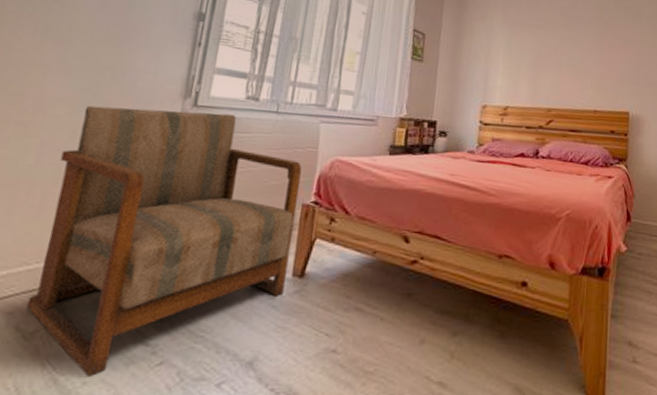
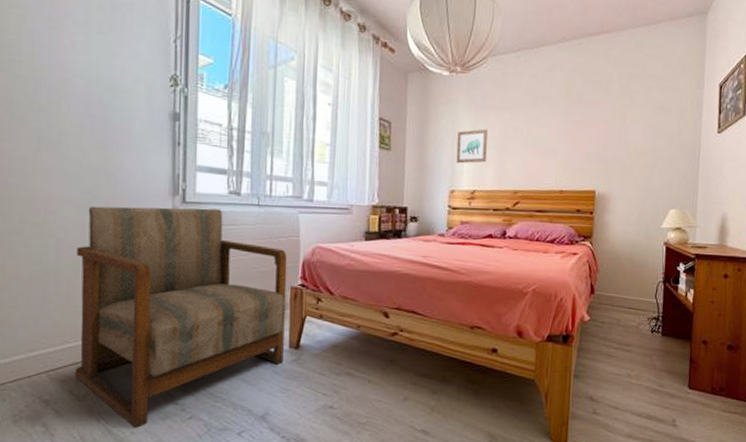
wall art: none [489,45,522,79] -> present [456,128,488,164]

